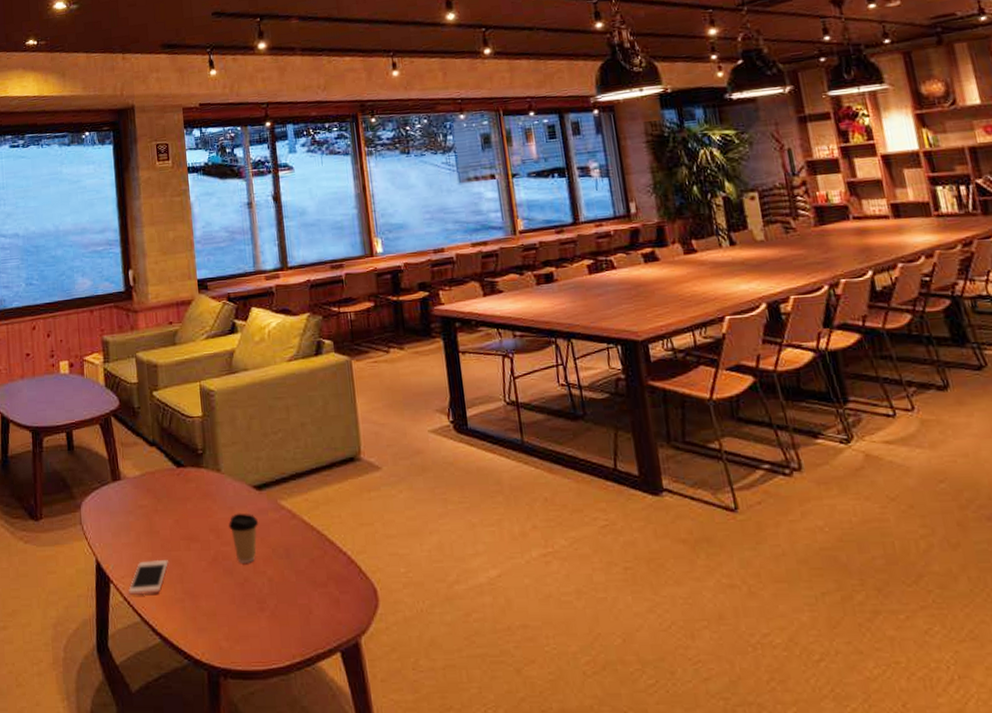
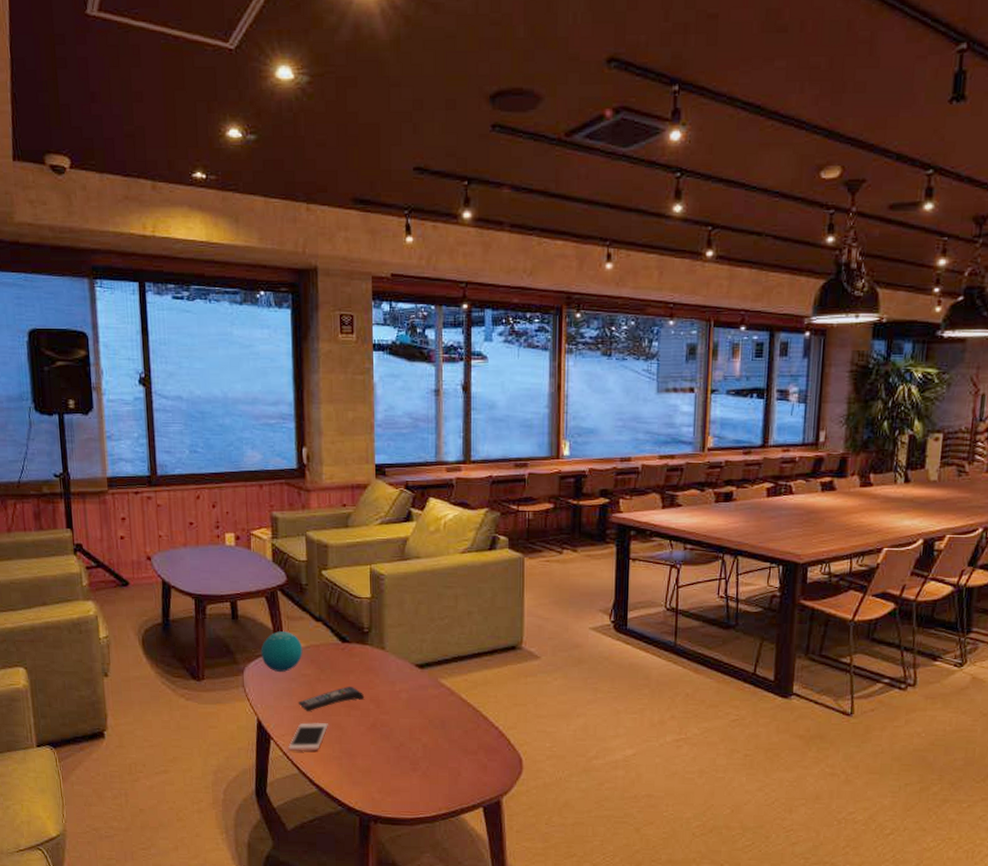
decorative orb: none [97,459,139,505] -> present [261,631,303,672]
remote control: none [136,516,204,548] -> present [297,687,365,712]
coffee cup: present [229,513,259,563] -> none [389,687,418,731]

